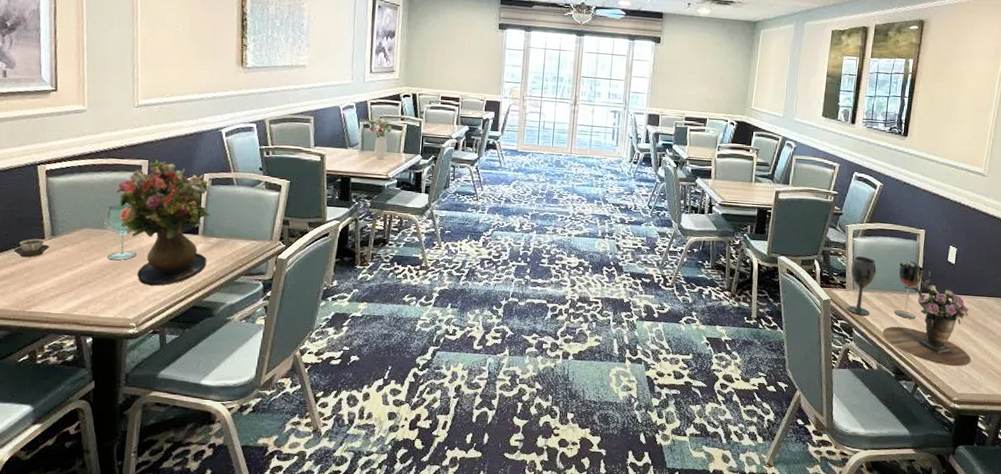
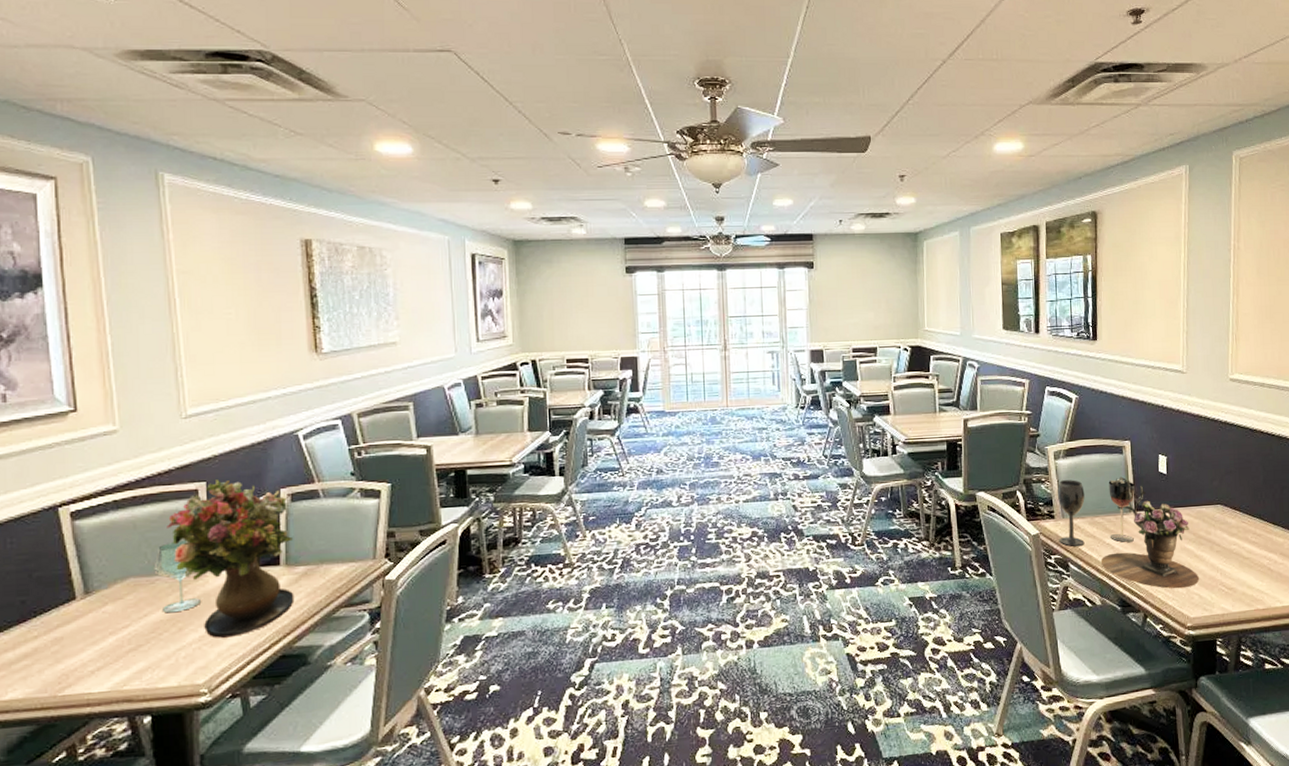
cup: present [13,238,50,258] -> none [33,600,84,627]
flower arrangement: present [359,117,392,160] -> none [469,393,511,443]

